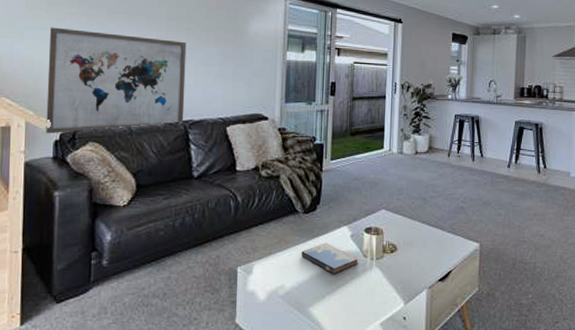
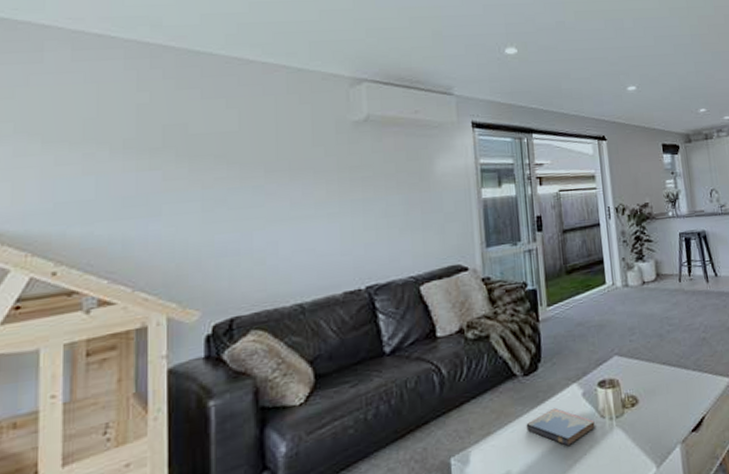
wall art: present [46,27,187,134] -> none [193,193,368,329]

